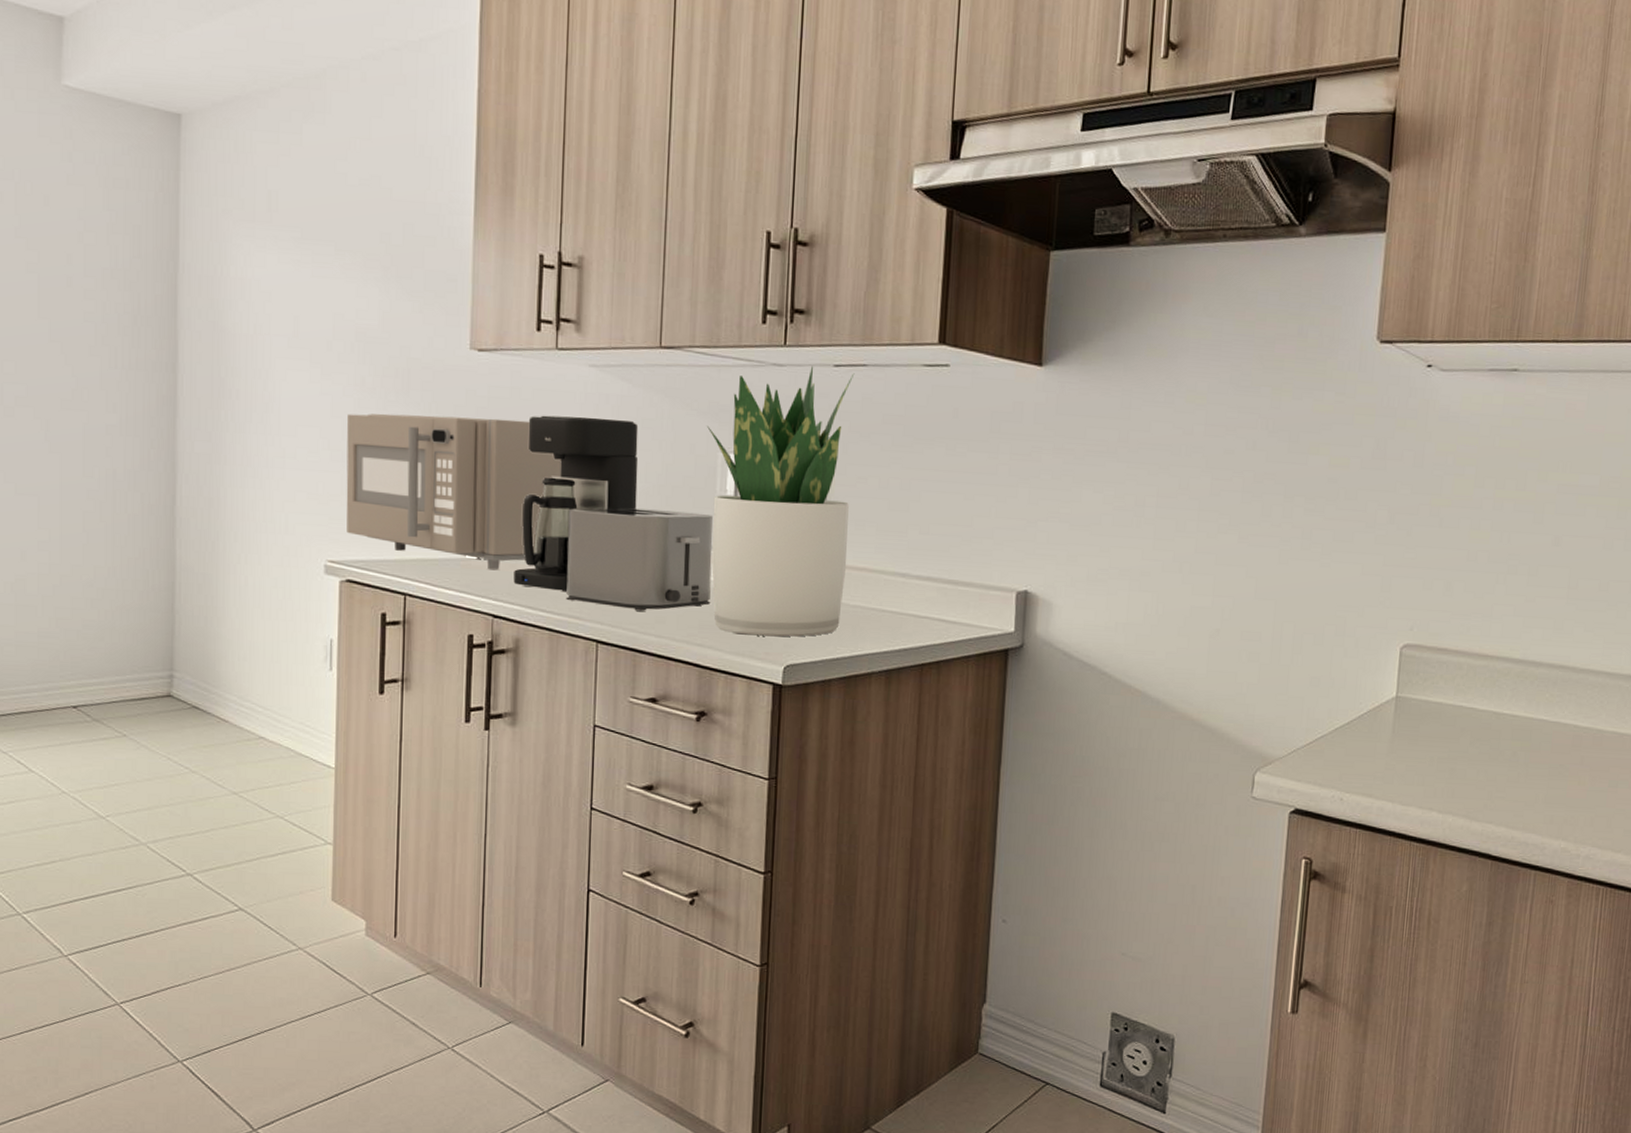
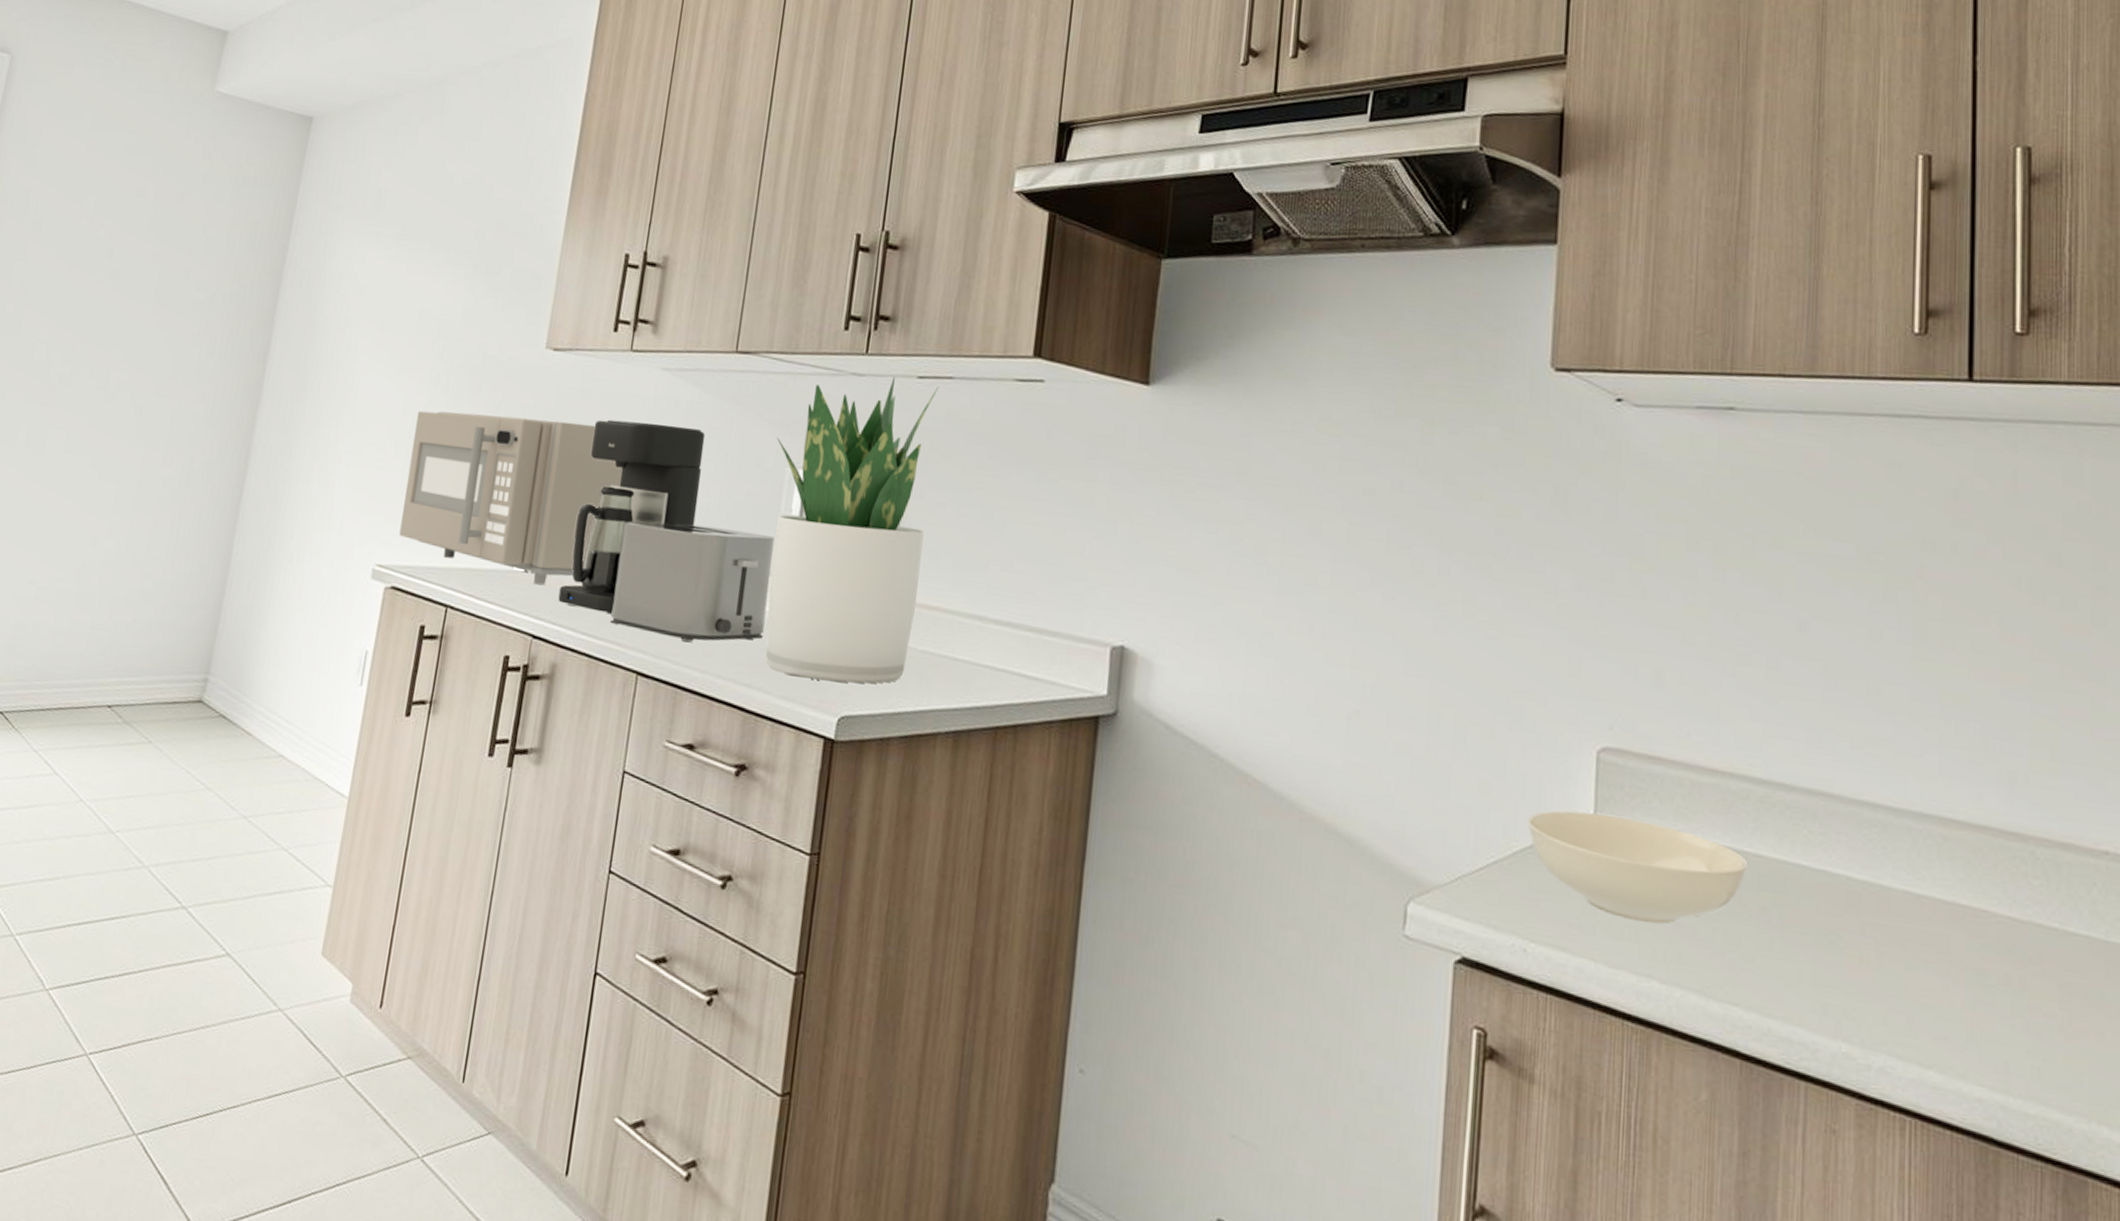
bowl: none [1346,694,1506,771] -> present [1527,810,1749,925]

